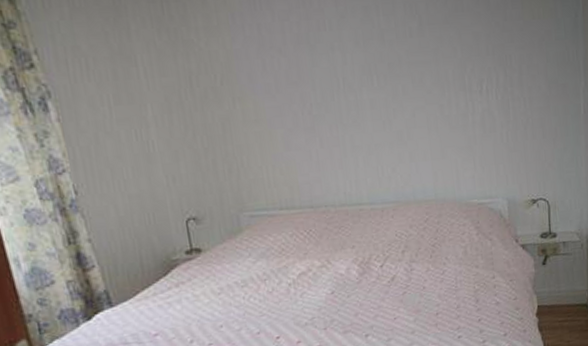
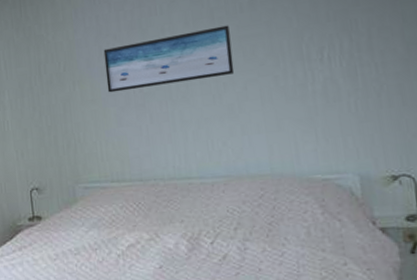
wall art: none [267,49,404,113] -> present [103,25,235,93]

